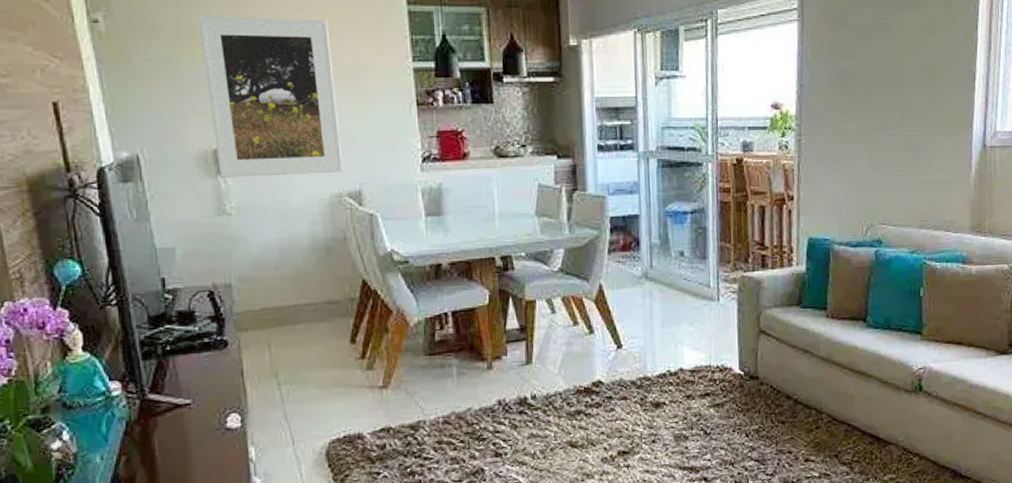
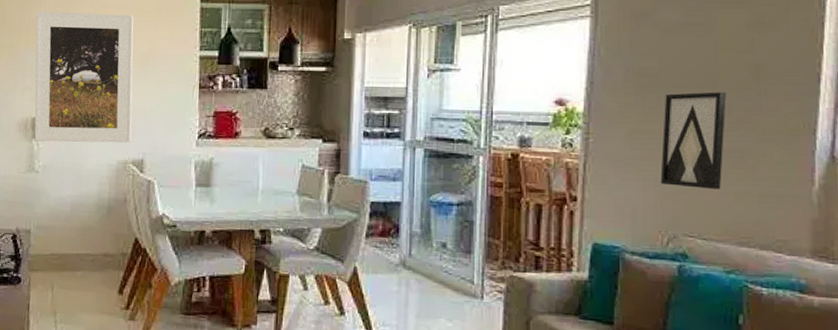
wall art: none [859,91,908,180] -> present [660,92,727,189]

